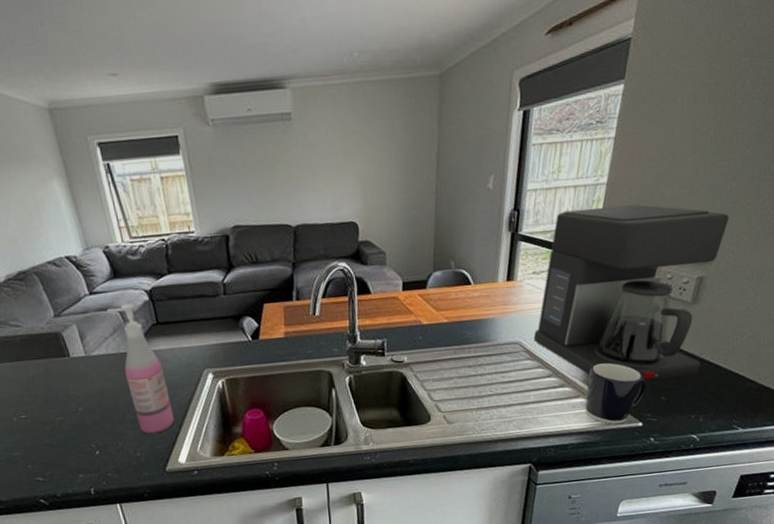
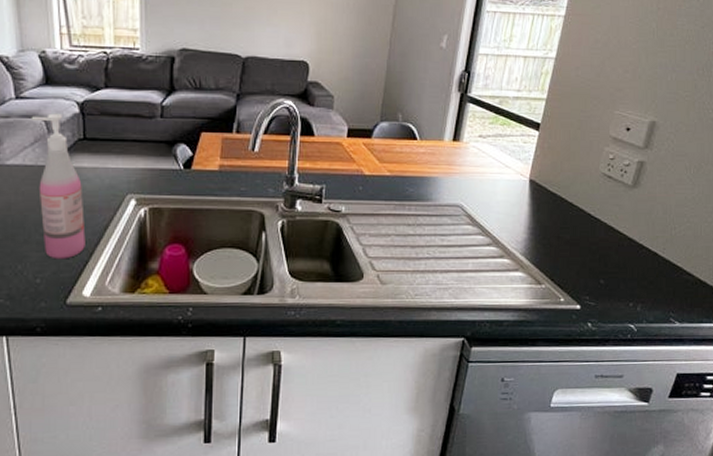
coffee maker: present [533,204,729,381] -> none [475,79,669,261]
mug: present [585,362,646,424] -> none [523,236,585,303]

